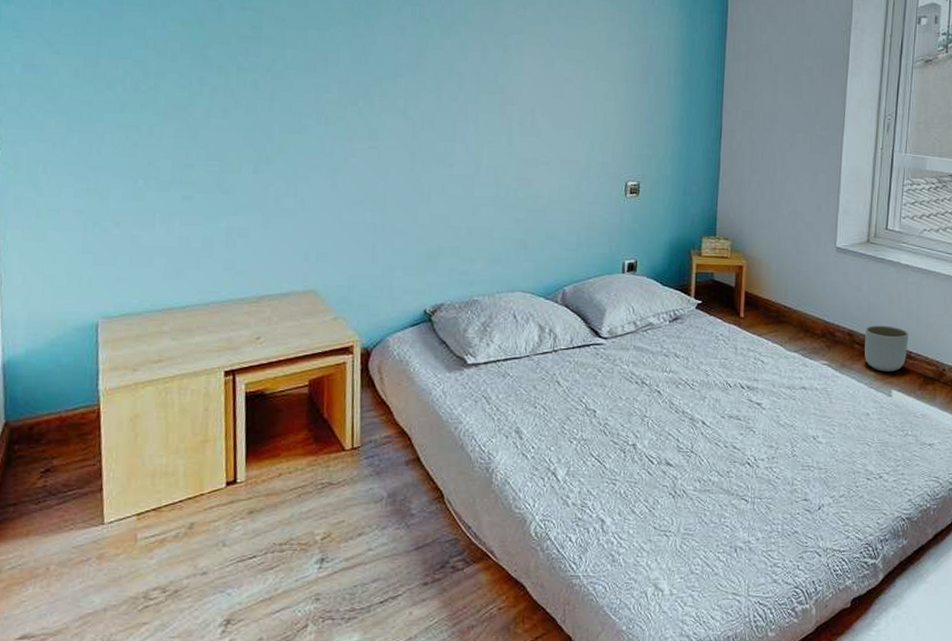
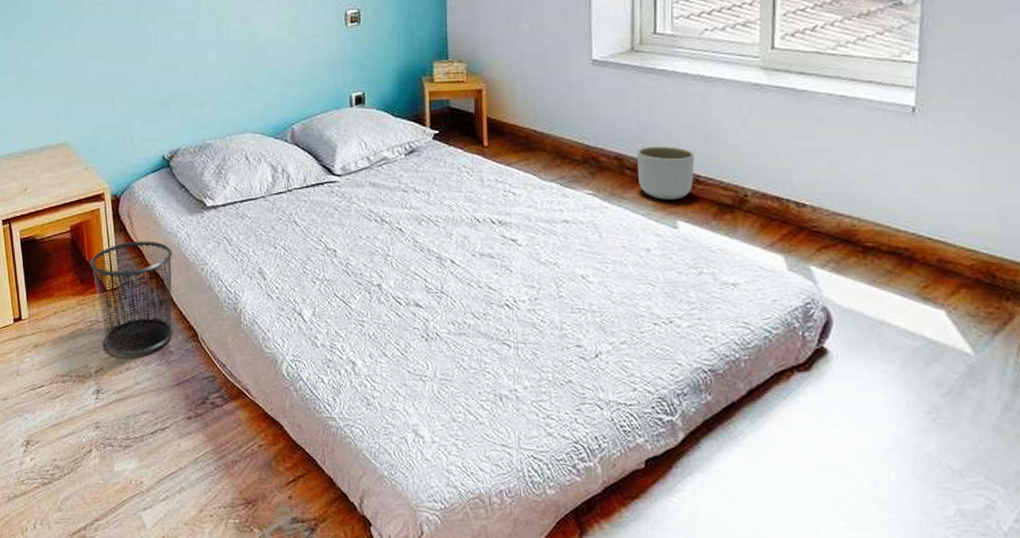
waste bin: none [328,397,425,519] -> present [90,241,174,355]

